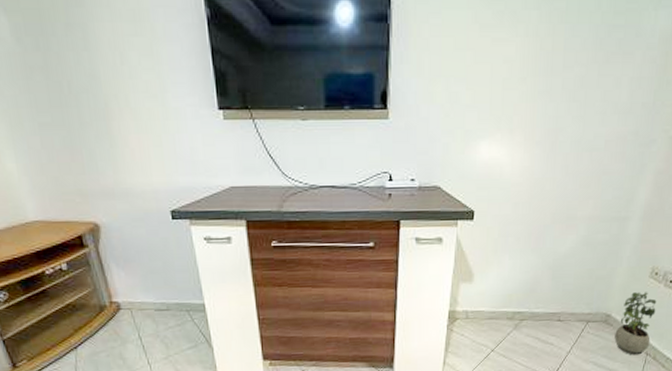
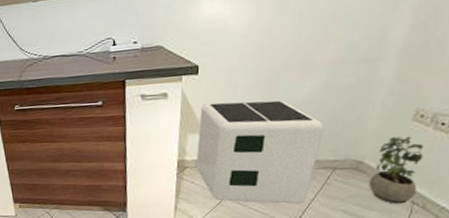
air purifier: none [466,251,582,357] -> present [196,100,324,204]

